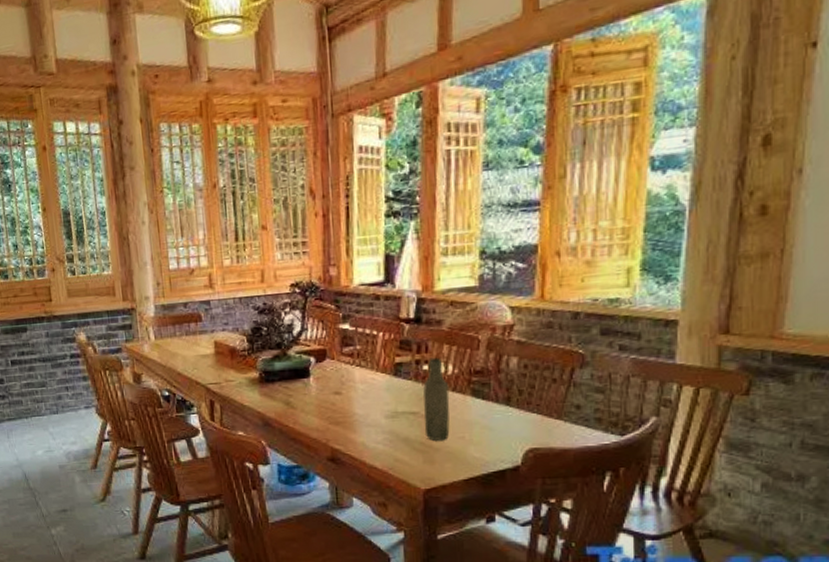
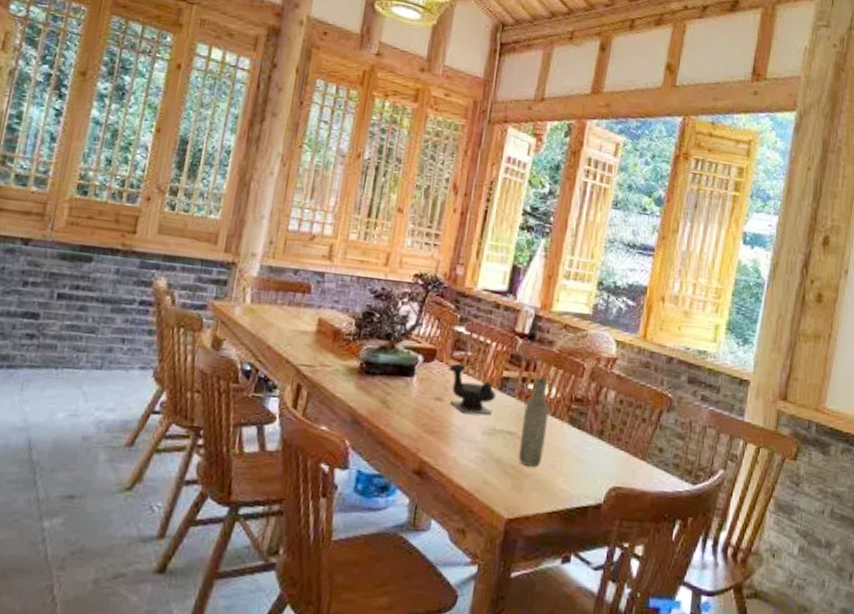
teapot: none [341,357,392,403] -> present [448,363,496,415]

